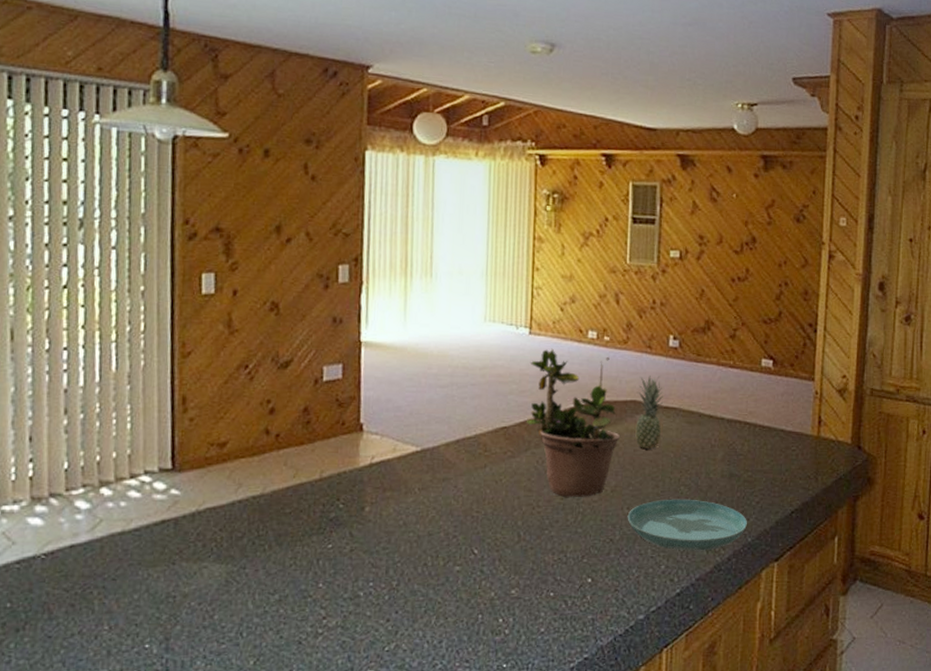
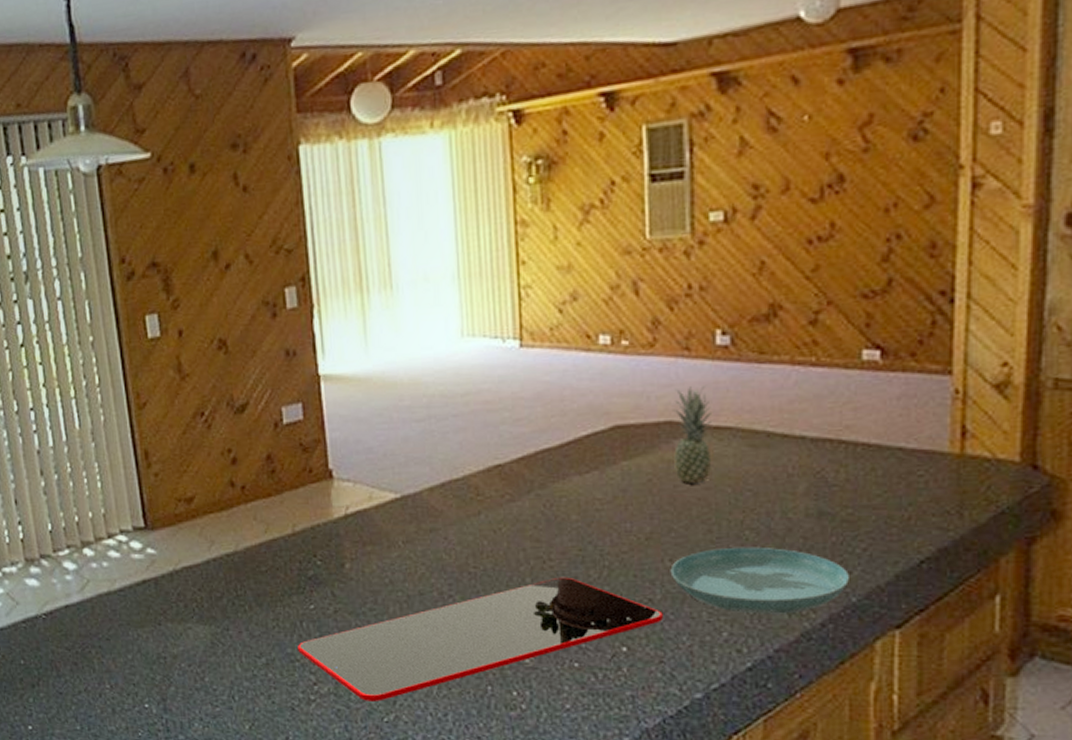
cutting board: none [312,521,620,632] -> present [298,577,663,701]
potted plant: present [526,348,620,497] -> none [524,362,652,548]

